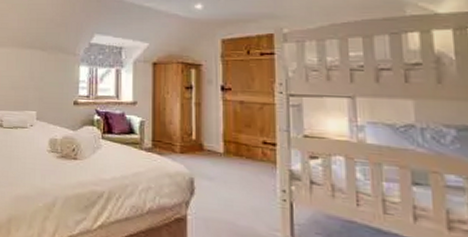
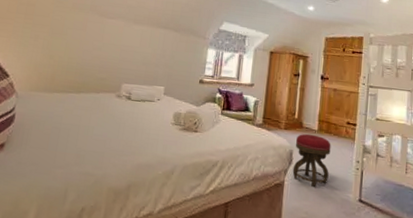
stool: none [196,157,245,224] -> present [292,133,331,188]

